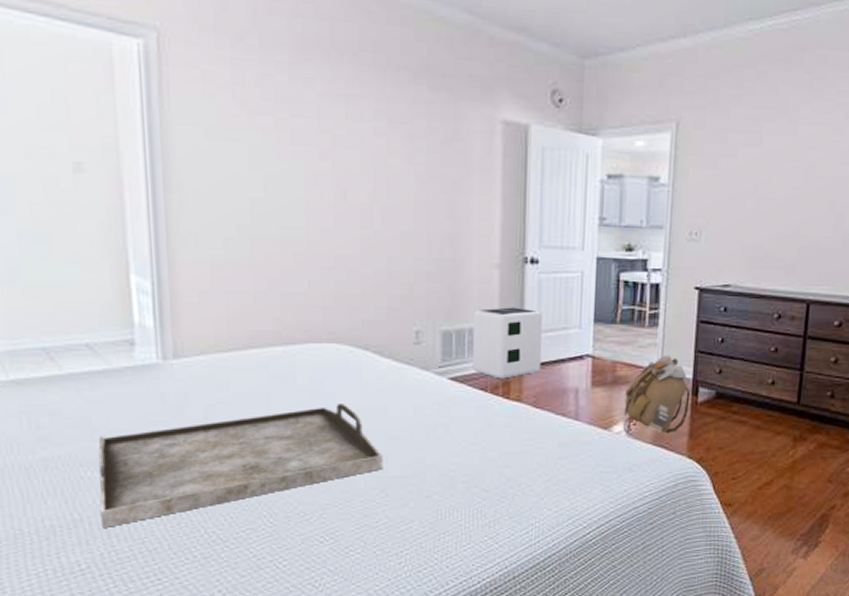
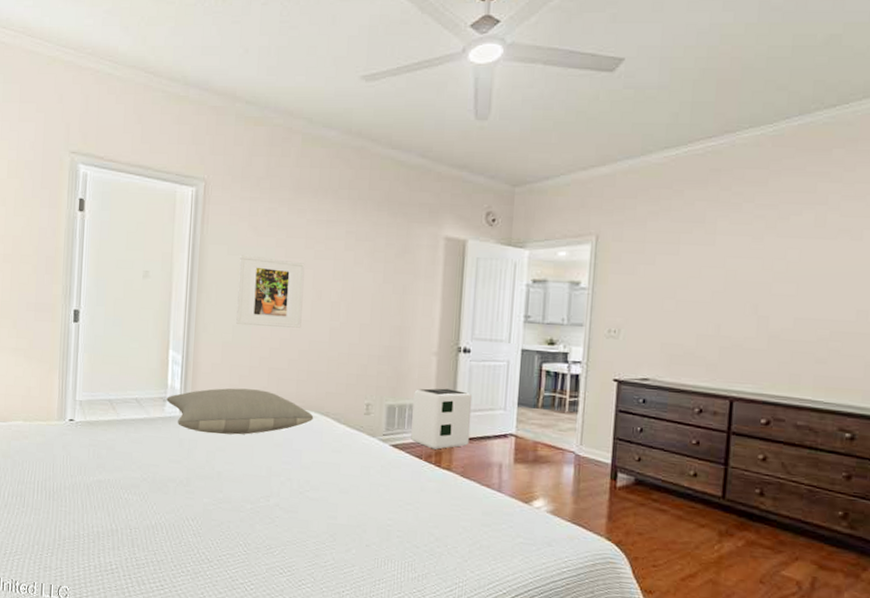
serving tray: present [98,404,383,528] -> none [129,458,334,539]
pillow: none [134,321,349,383] -> present [166,388,314,435]
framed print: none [224,140,322,239] -> present [236,255,305,328]
backpack: present [623,355,690,435] -> none [543,439,609,513]

